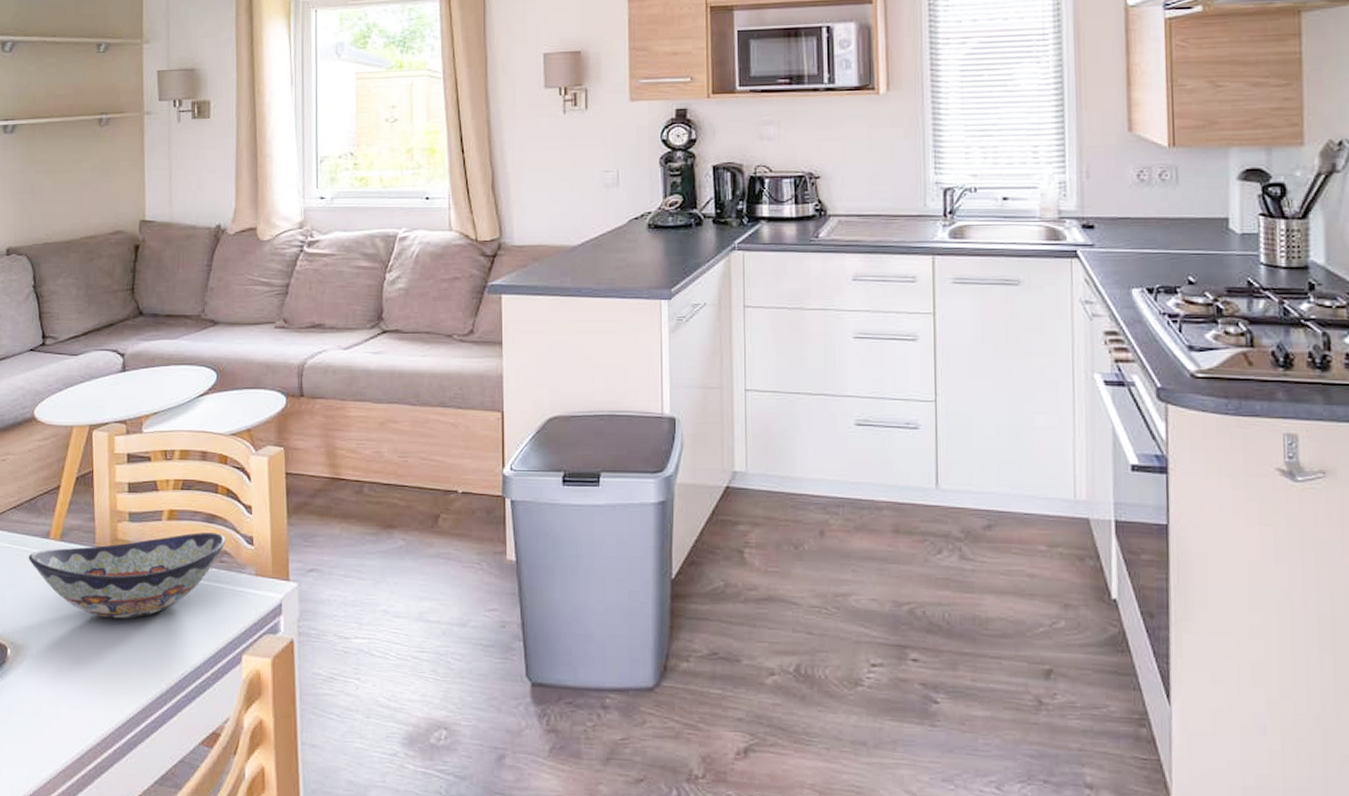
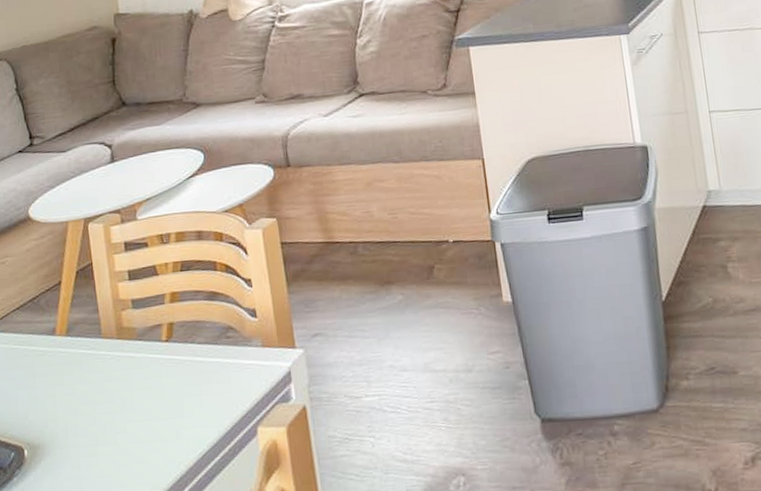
decorative bowl: present [28,532,227,619] -> none [36,309,230,407]

